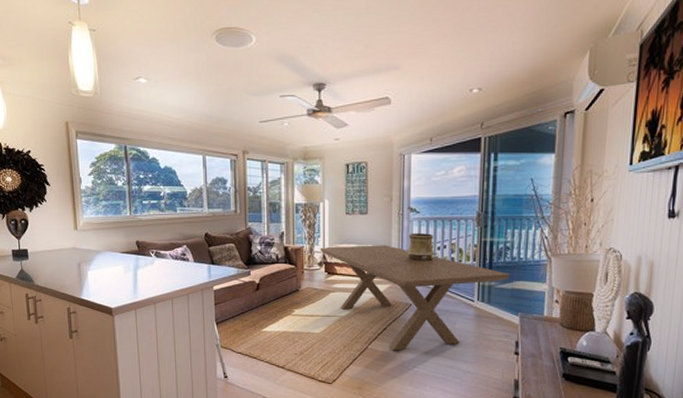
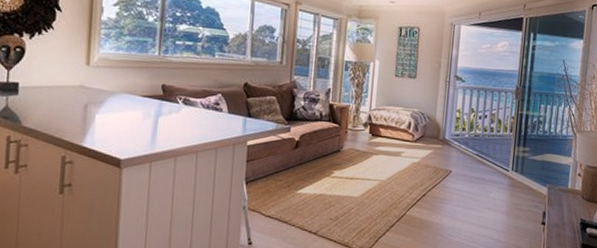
dining table: present [320,245,510,351] -> none [366,108,541,218]
vessel: present [405,233,435,260] -> none [449,101,477,129]

